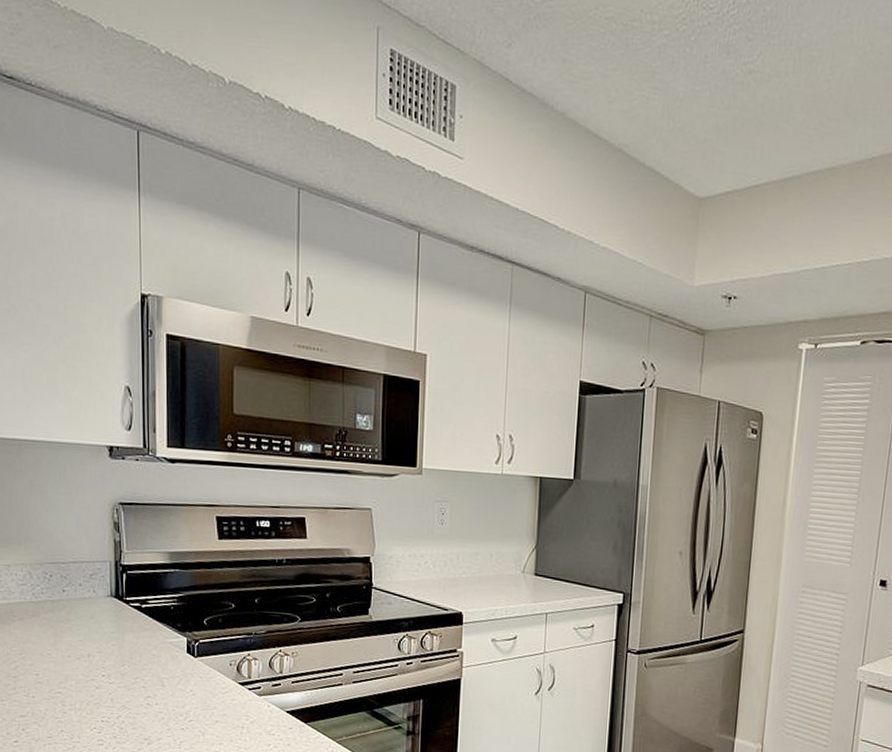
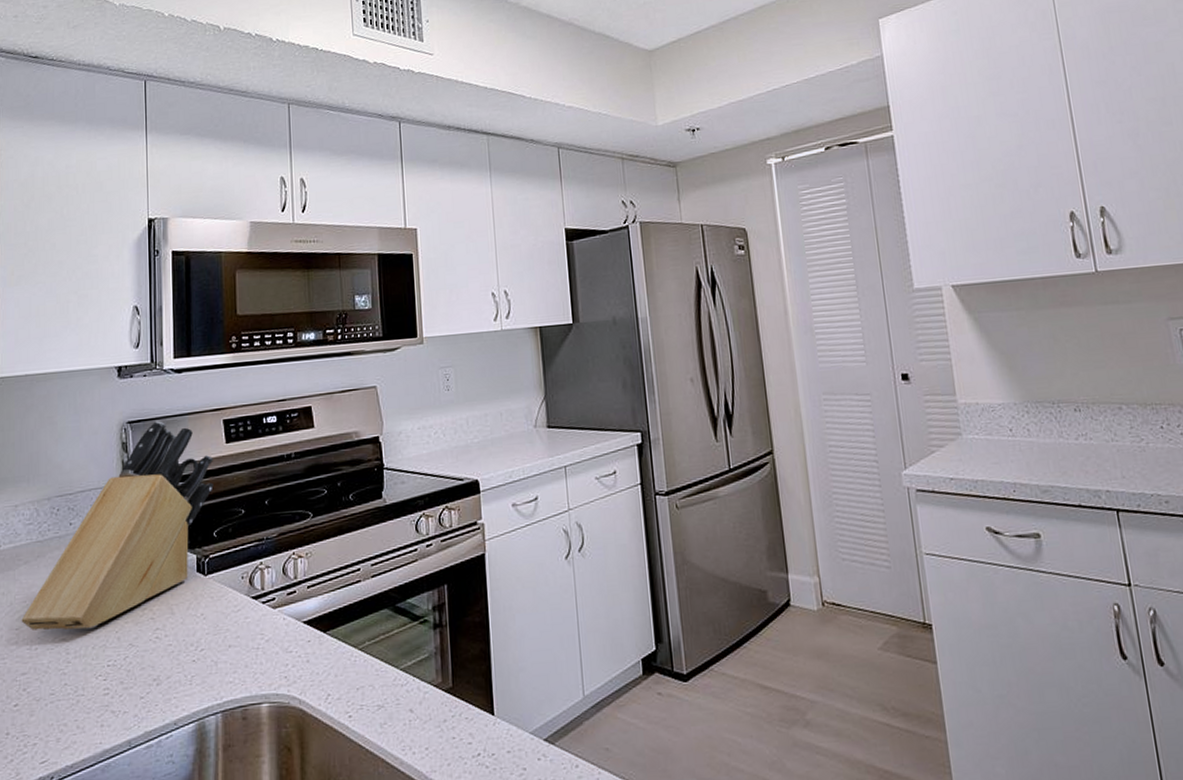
knife block: none [18,507,206,688] -> present [21,421,214,631]

